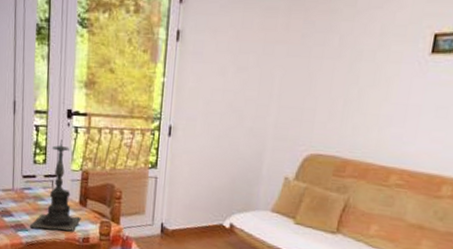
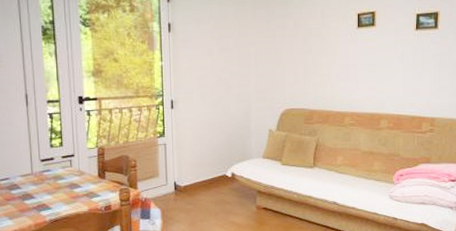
candle holder: present [29,139,81,231] -> none [51,123,101,205]

